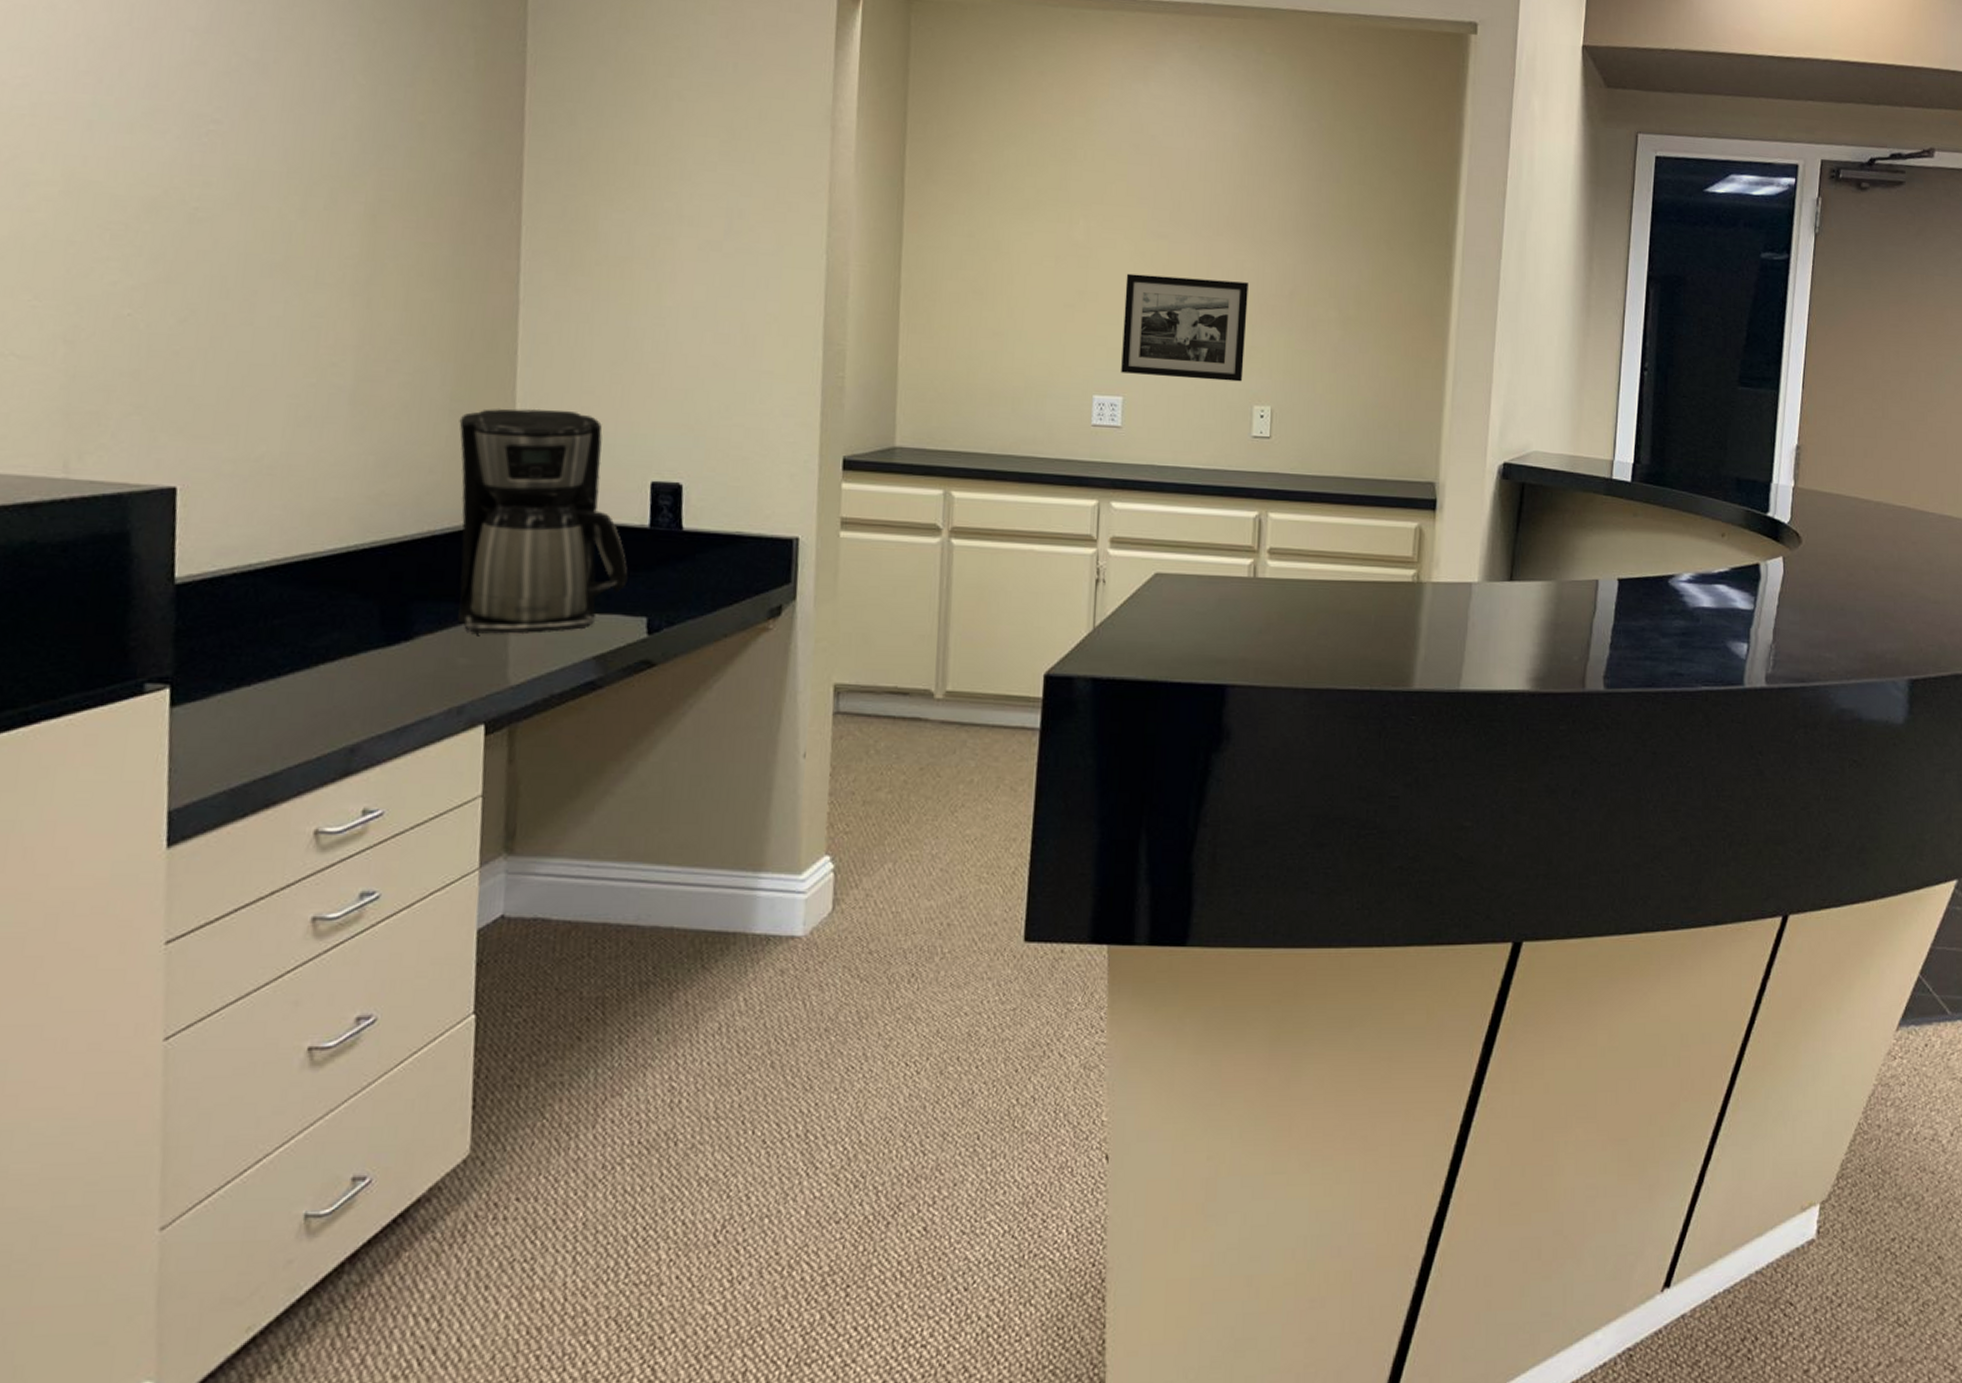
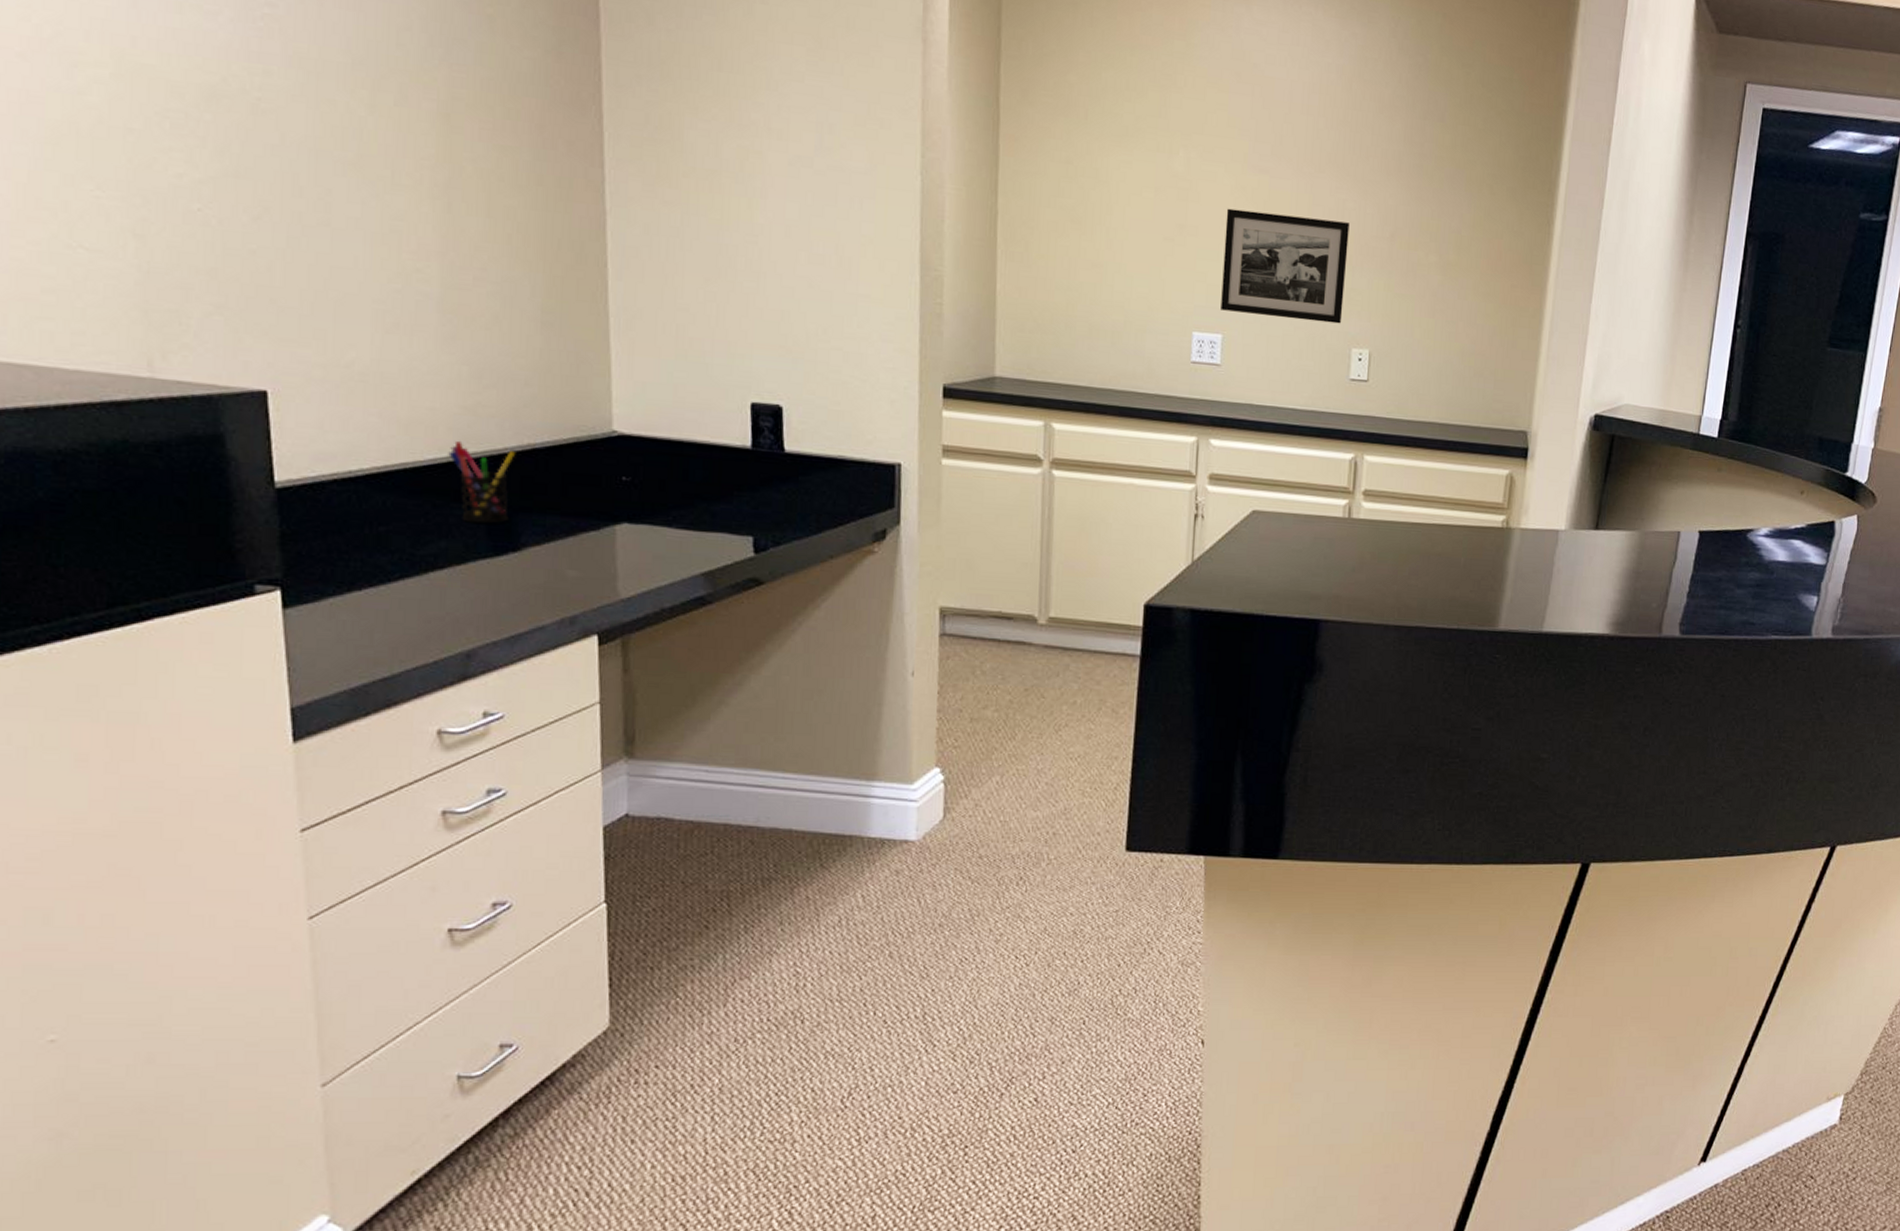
pen holder: none [348,530,416,613] -> present [448,440,516,524]
coffee maker: present [458,408,628,635] -> none [552,322,732,550]

